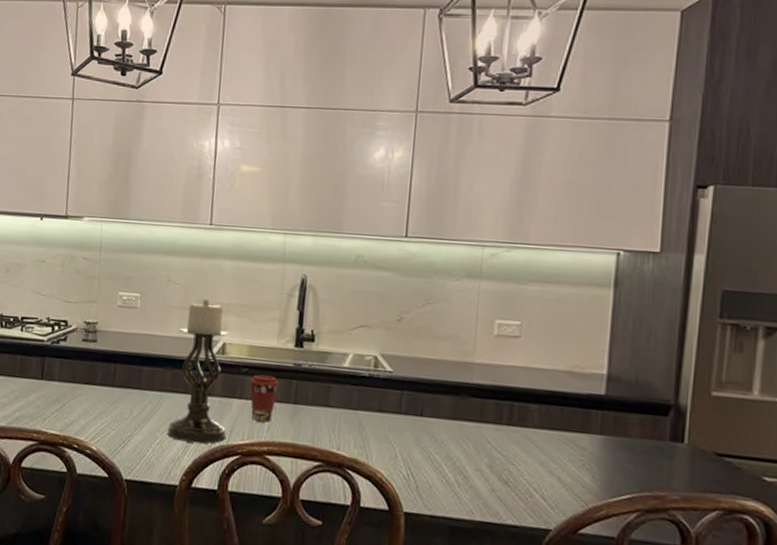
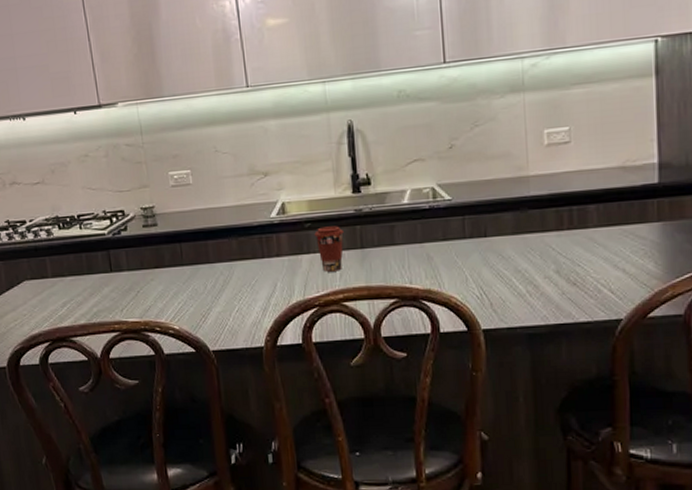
candle holder: present [167,299,229,444] -> none [236,163,302,305]

